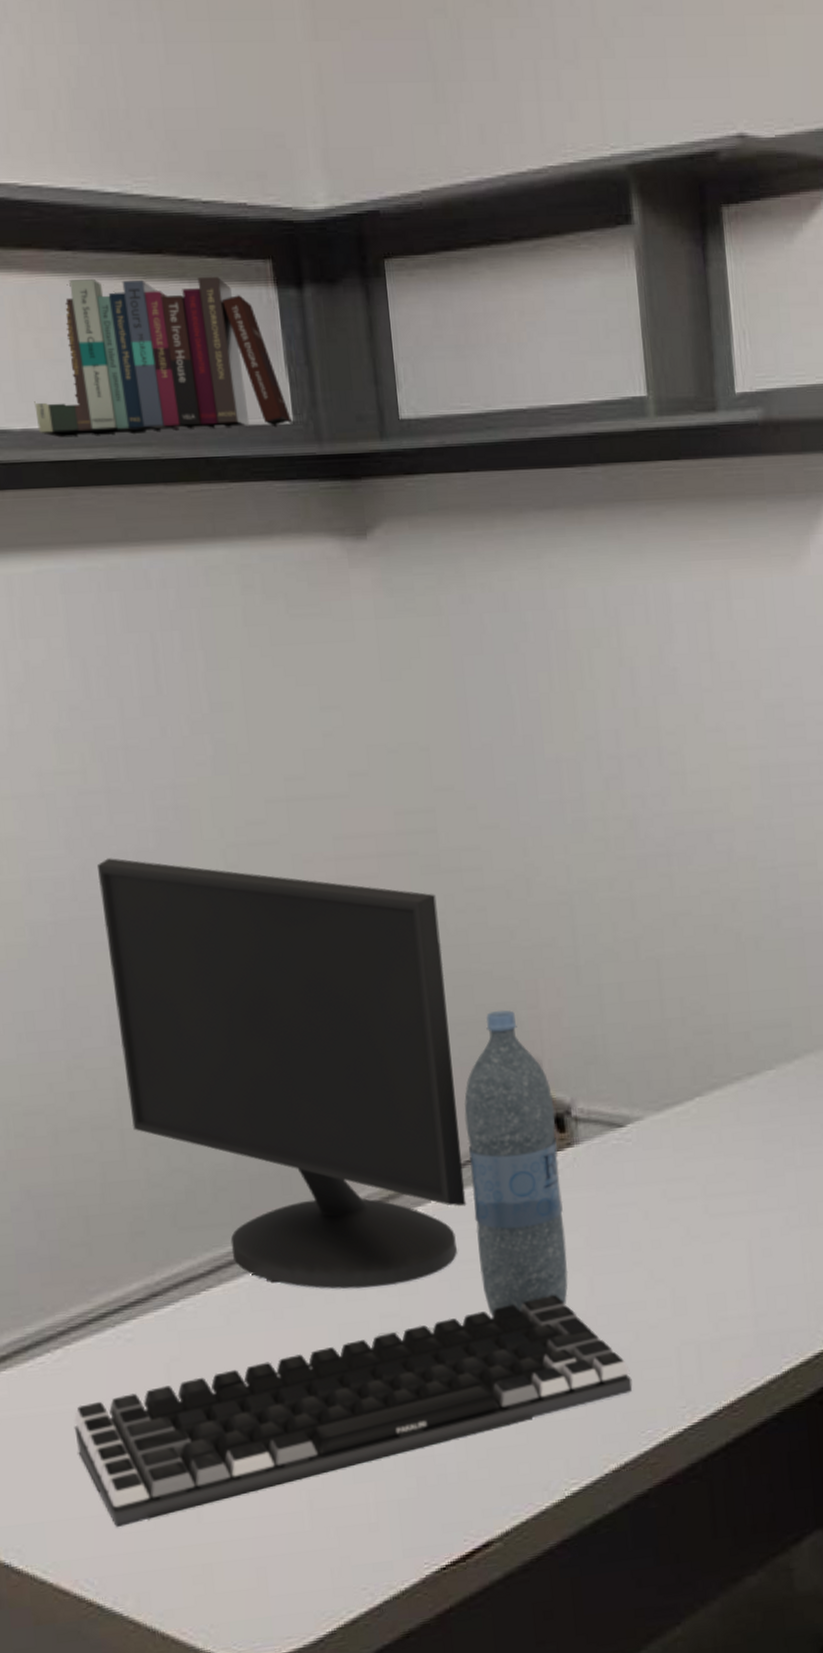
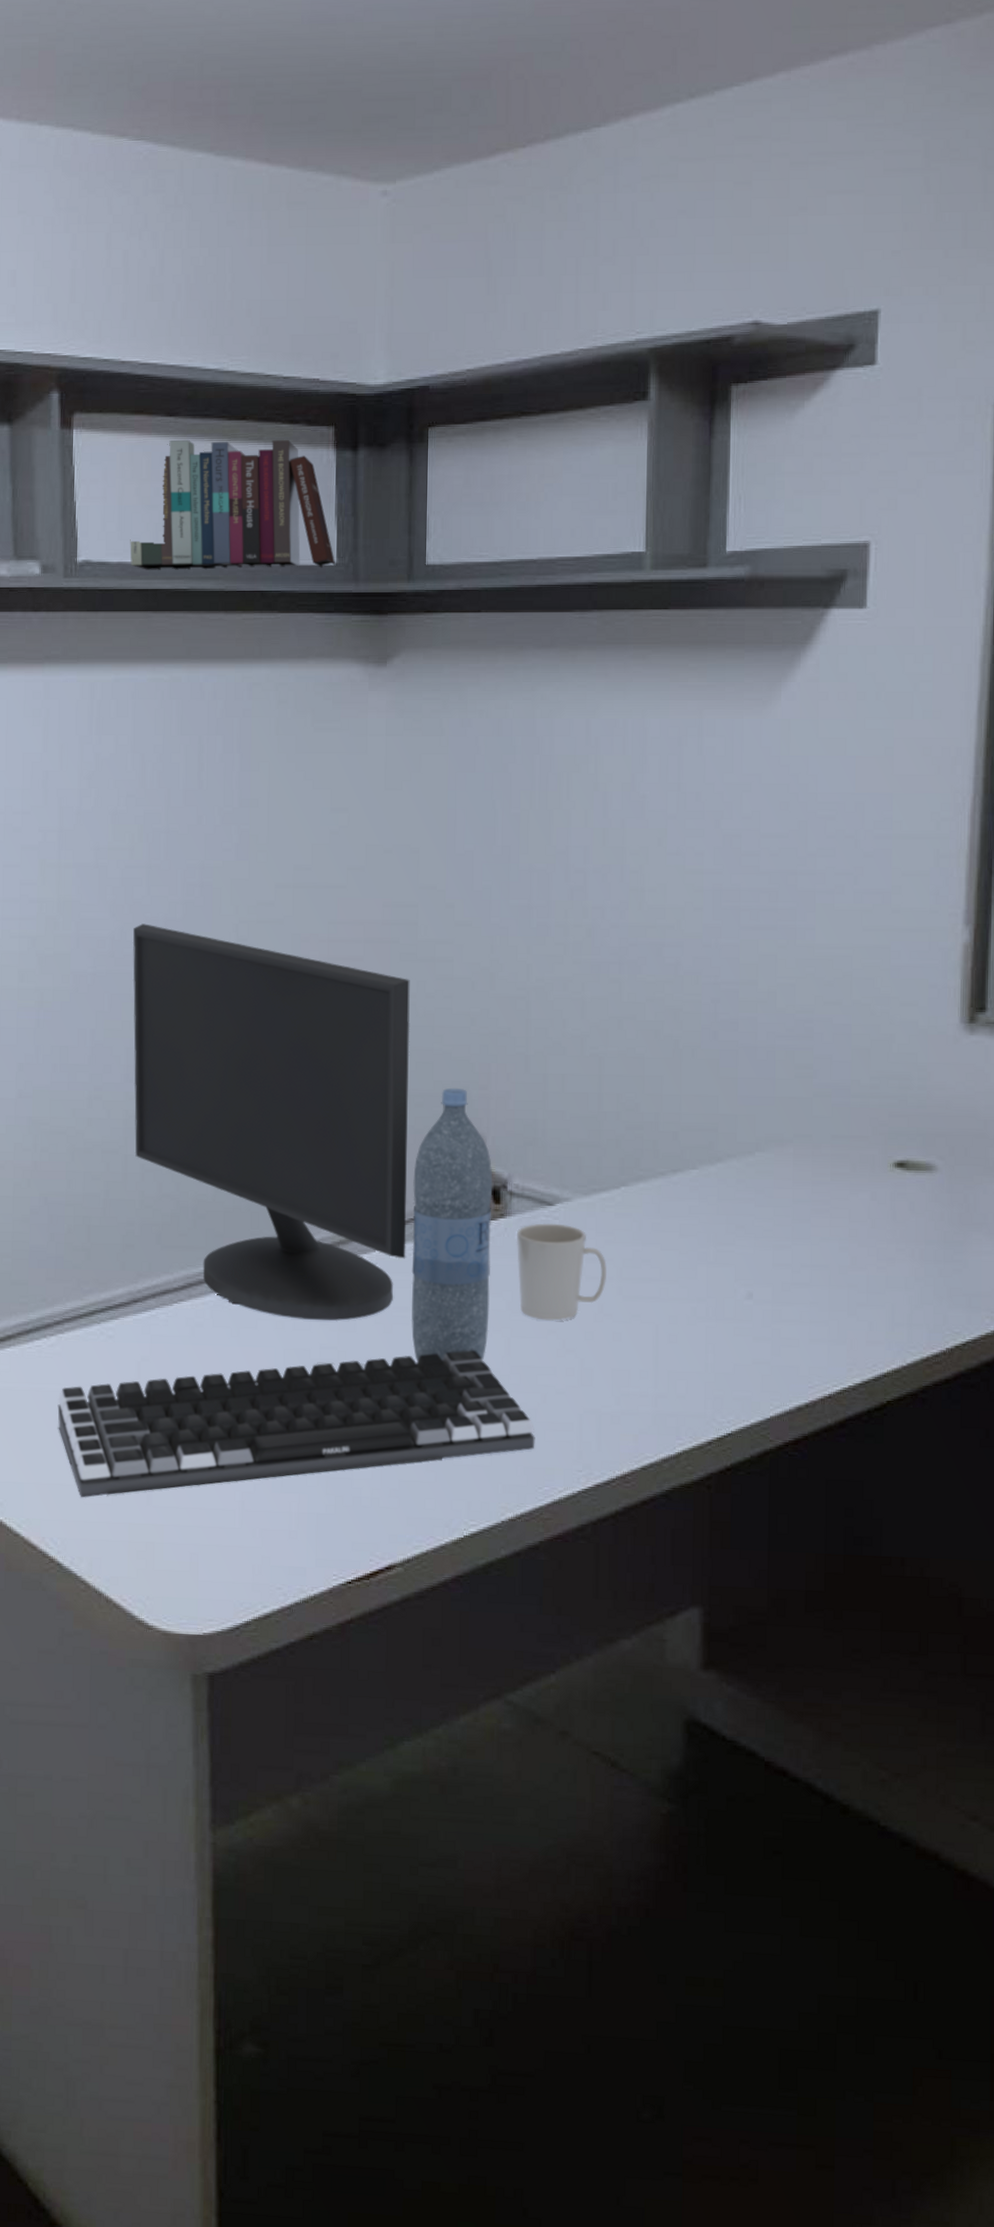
mug: none [586,1145,690,1253] -> present [516,1223,607,1321]

